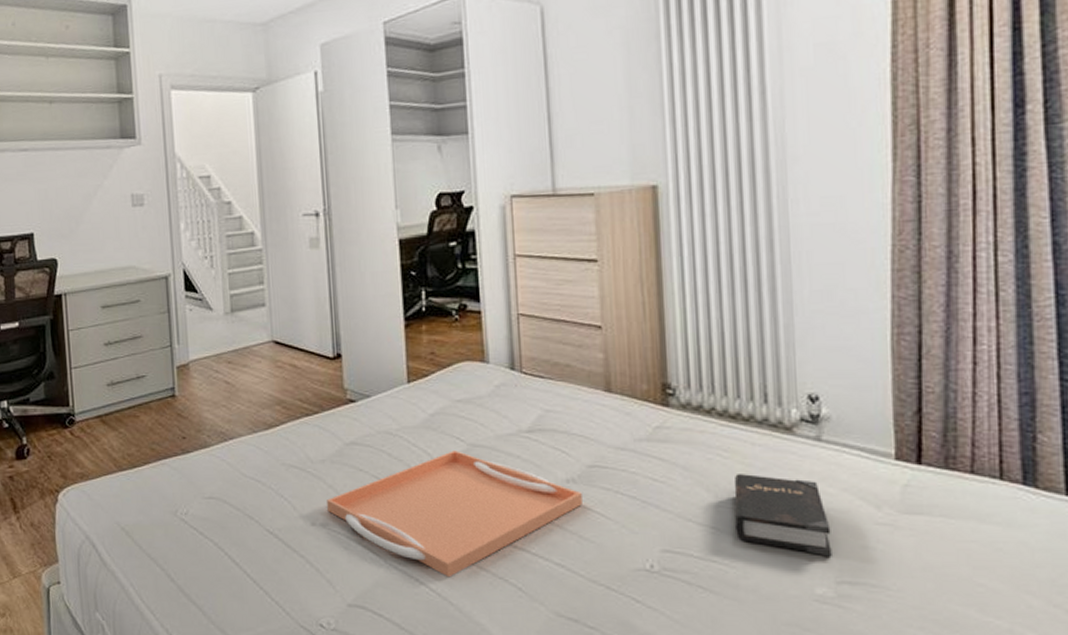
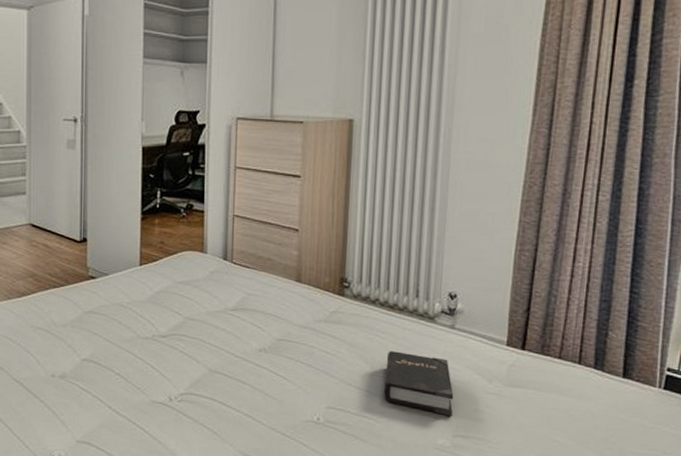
serving tray: present [327,451,582,578] -> none [66,322,270,422]

